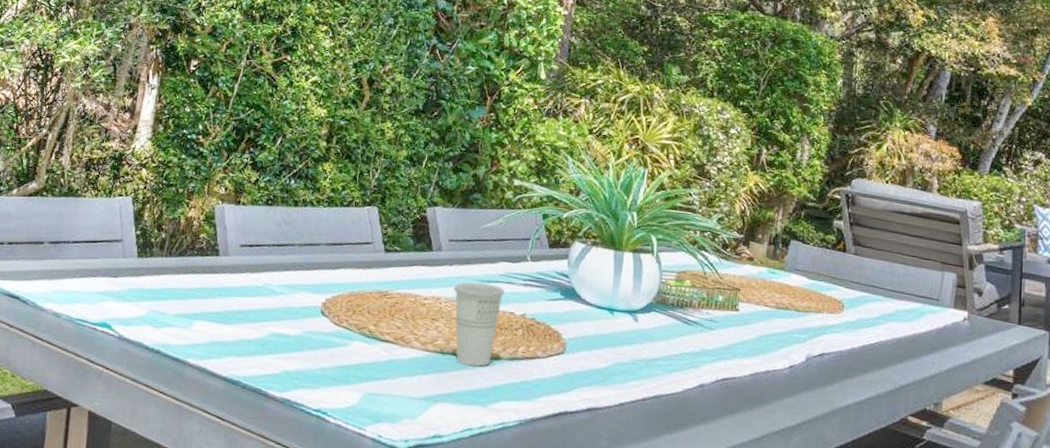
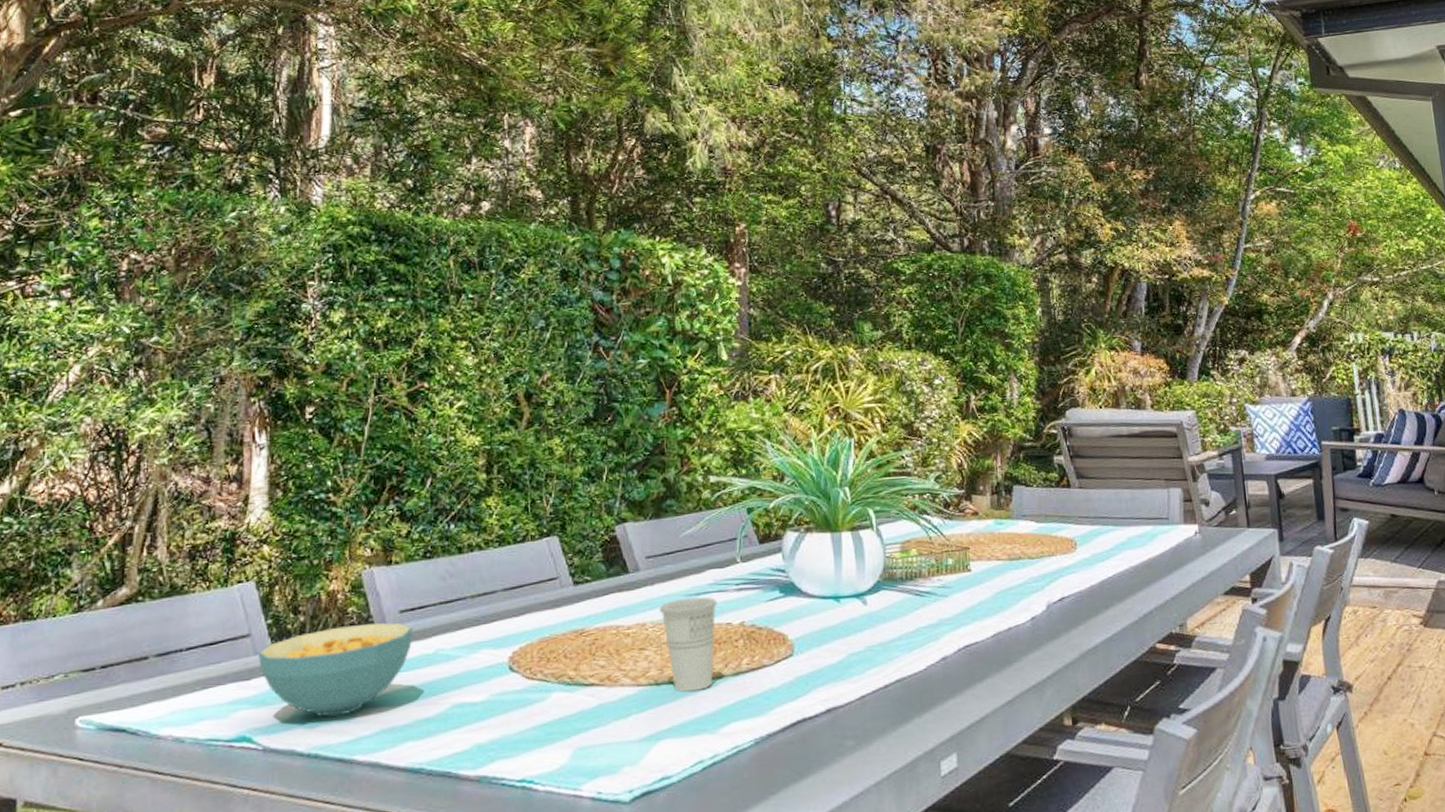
cereal bowl: none [125,248,249,323] -> present [257,622,413,717]

